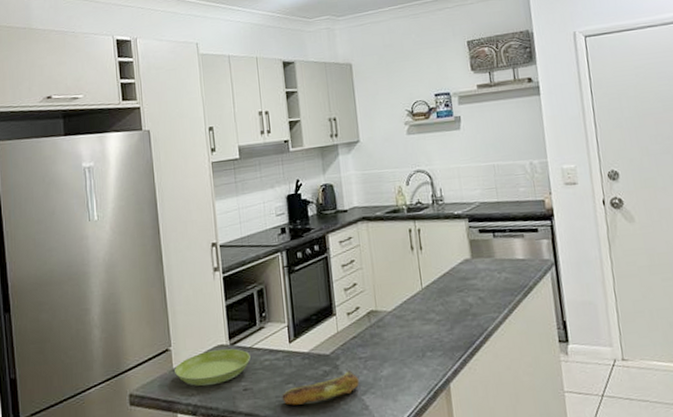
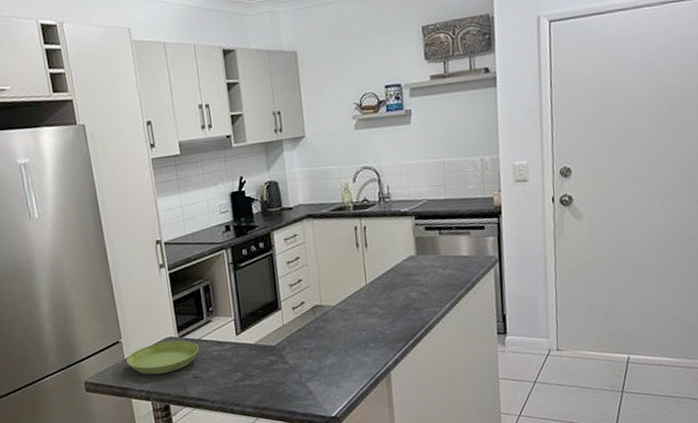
banana: present [282,369,360,405] -> none [230,359,305,391]

